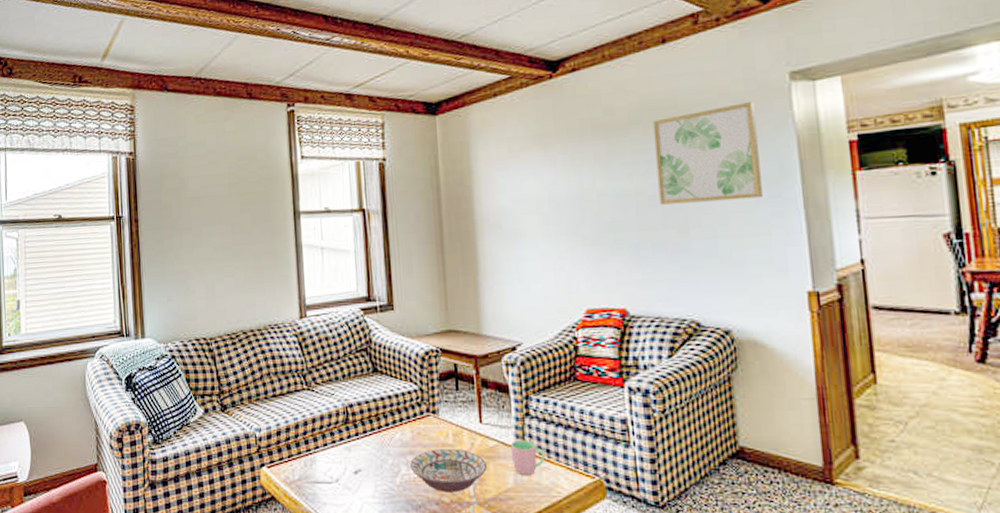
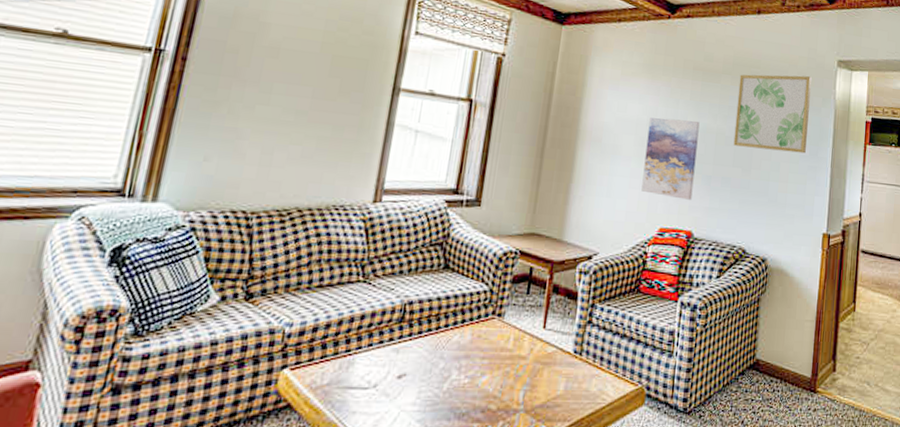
decorative bowl: present [410,449,487,492] -> none [462,354,542,399]
cup: present [510,441,546,476] -> none [566,347,599,383]
wall art: none [550,185,619,275] -> present [641,117,700,200]

